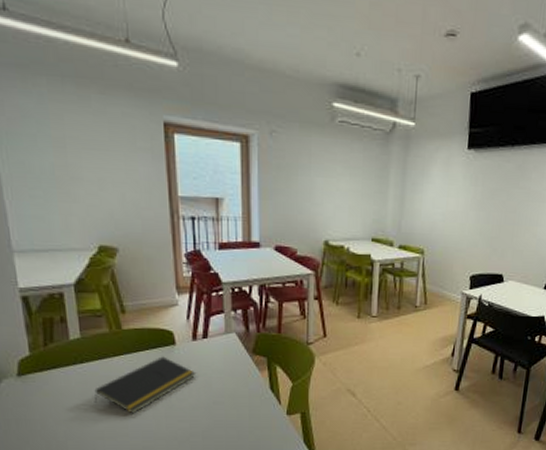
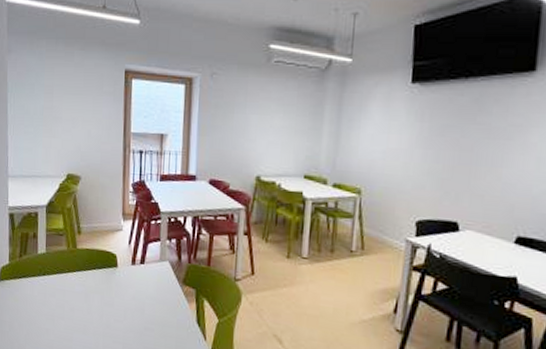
notepad: present [94,356,196,414] -> none [49,277,132,329]

